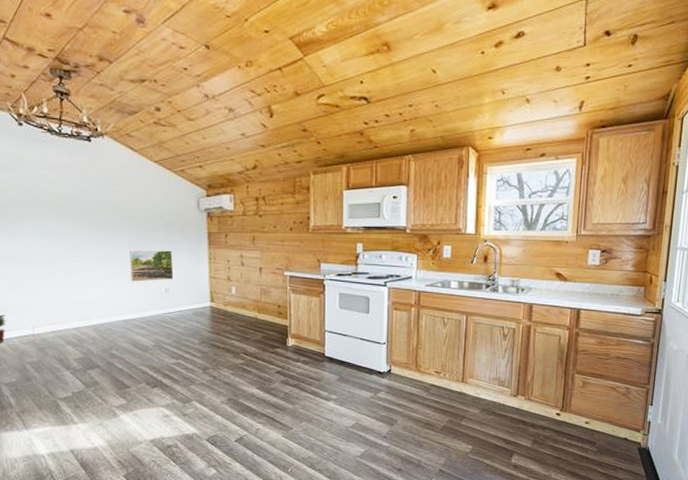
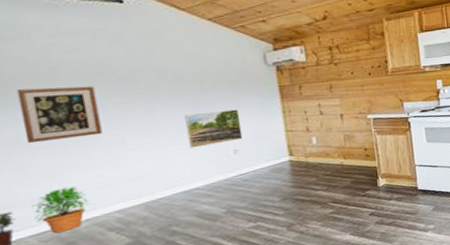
wall art: none [13,213,69,260] -> present [16,86,103,144]
potted plant: none [18,301,55,339] -> present [32,186,89,234]

